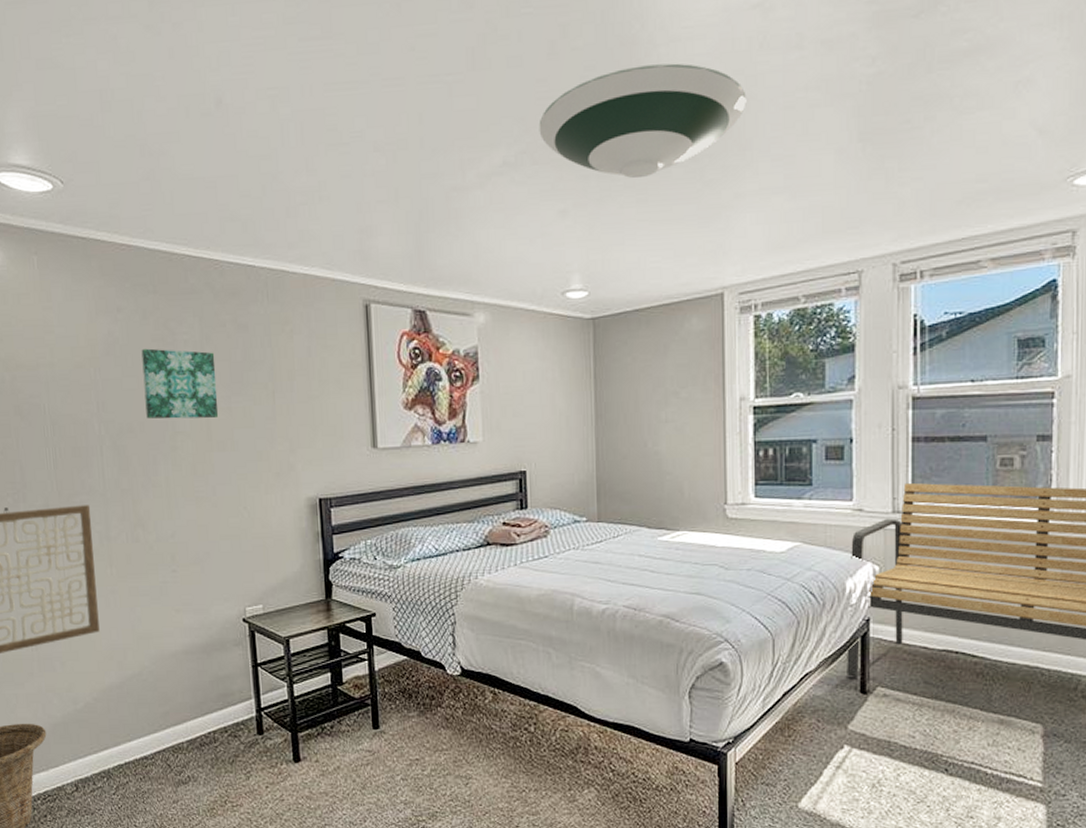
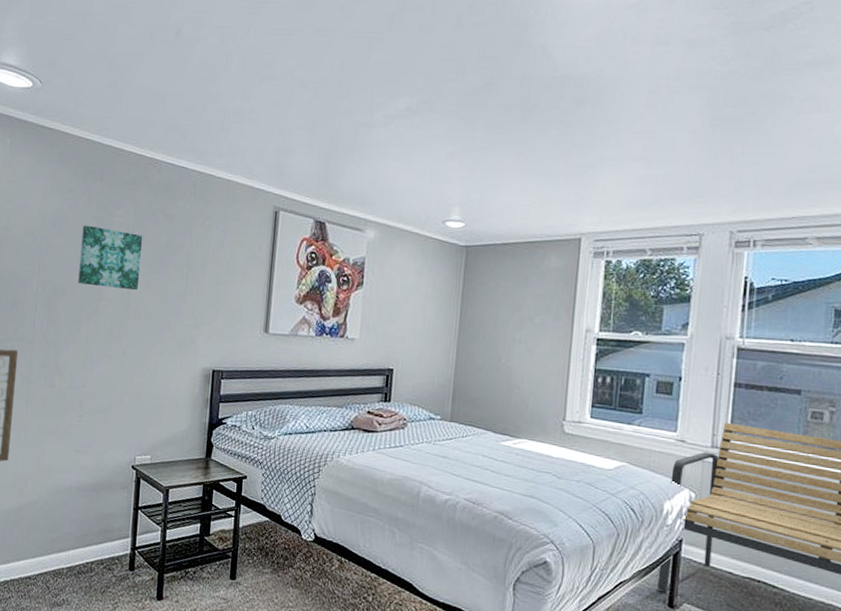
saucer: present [539,63,747,179] -> none [439,43,618,135]

